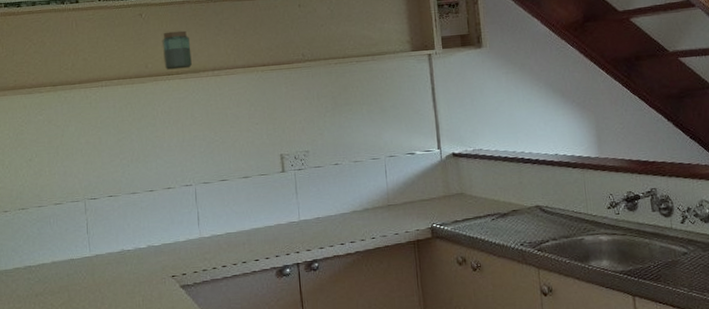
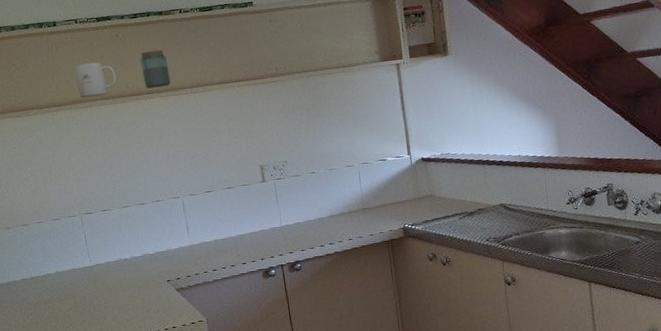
mug: none [93,40,136,77] -> present [74,62,117,98]

